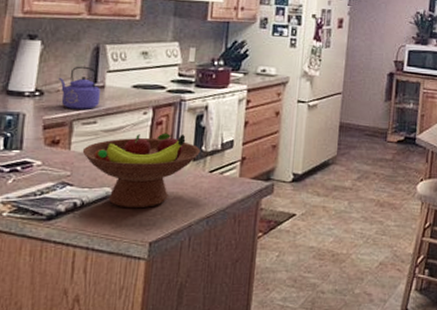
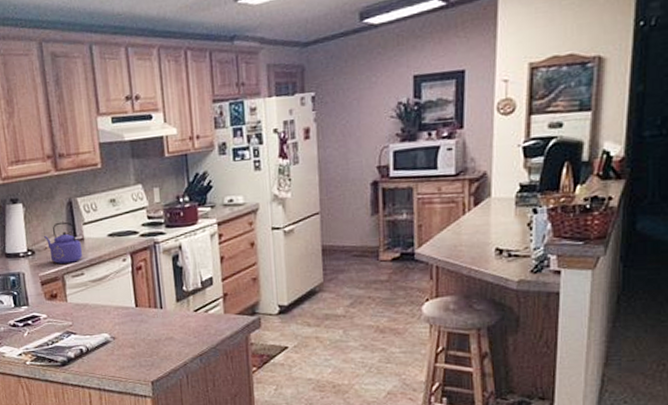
fruit bowl: present [82,133,200,209] -> none [77,277,182,352]

